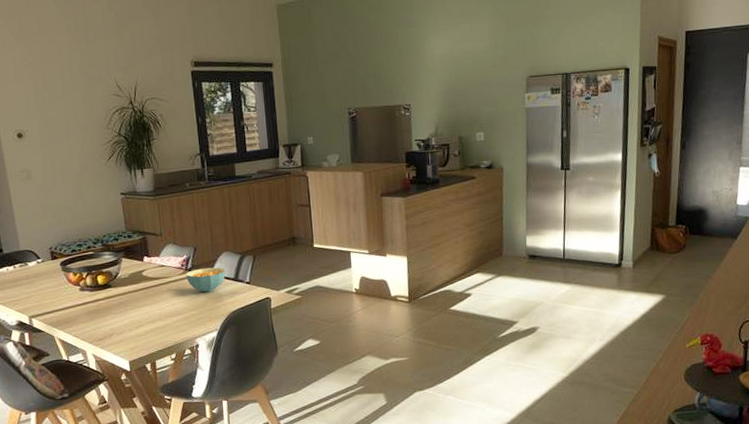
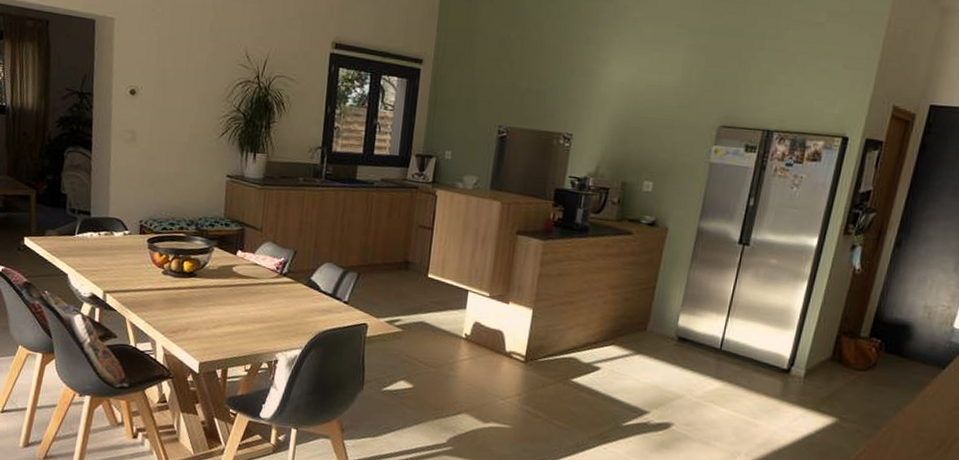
cereal bowl: present [185,267,226,293] -> none [279,275,324,304]

